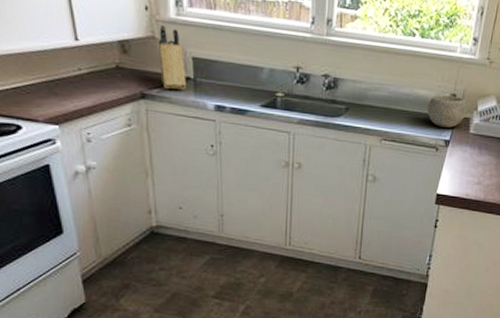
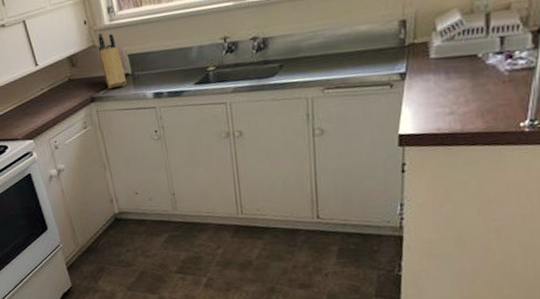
bowl: present [427,95,467,128] -> none [372,21,422,61]

